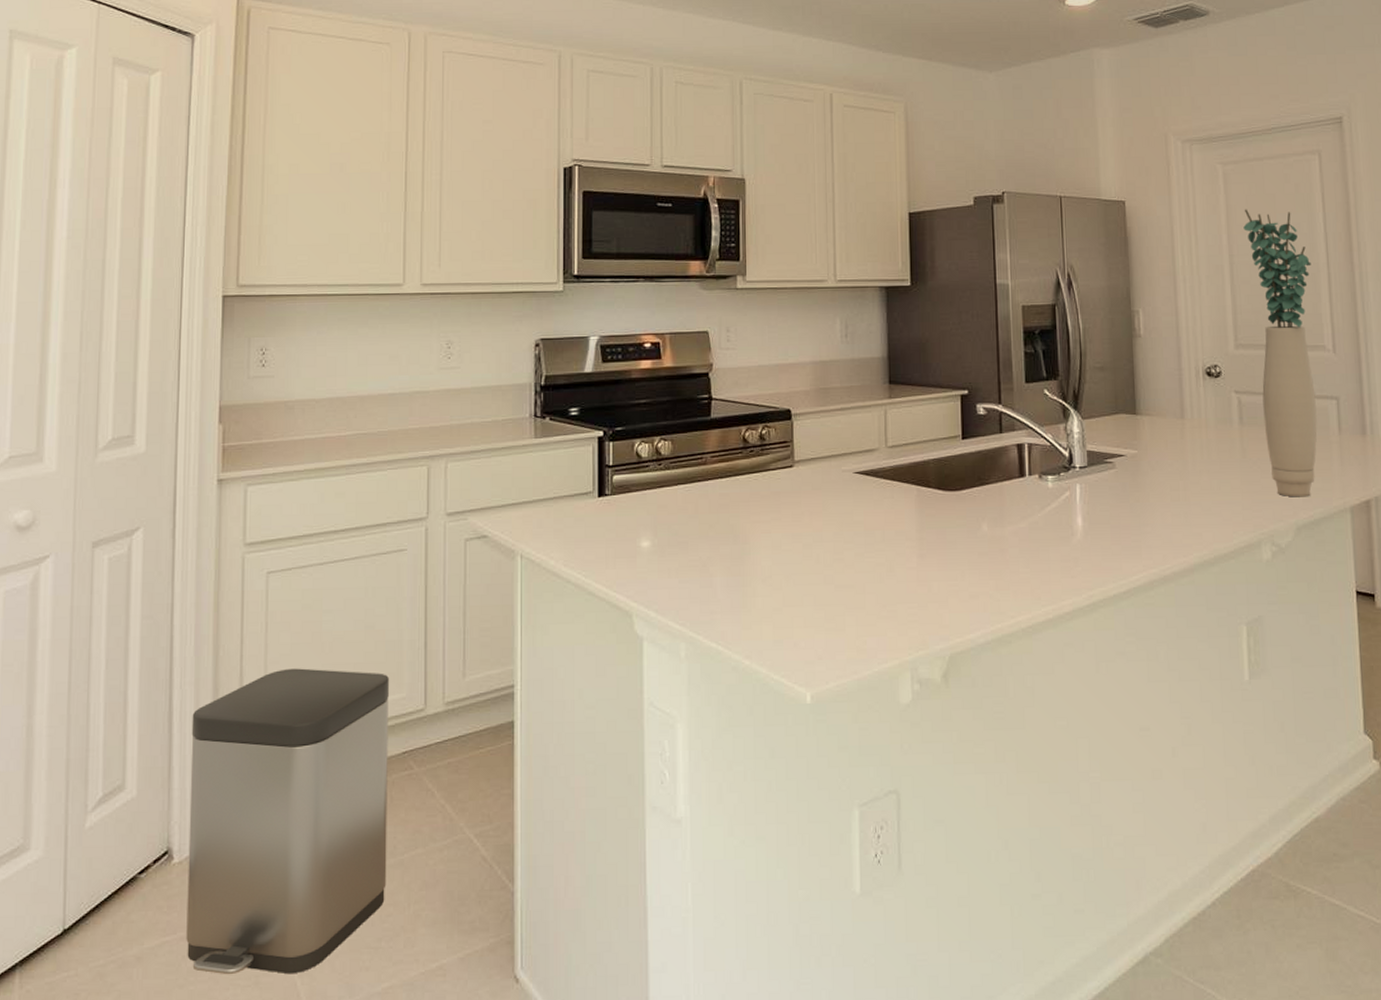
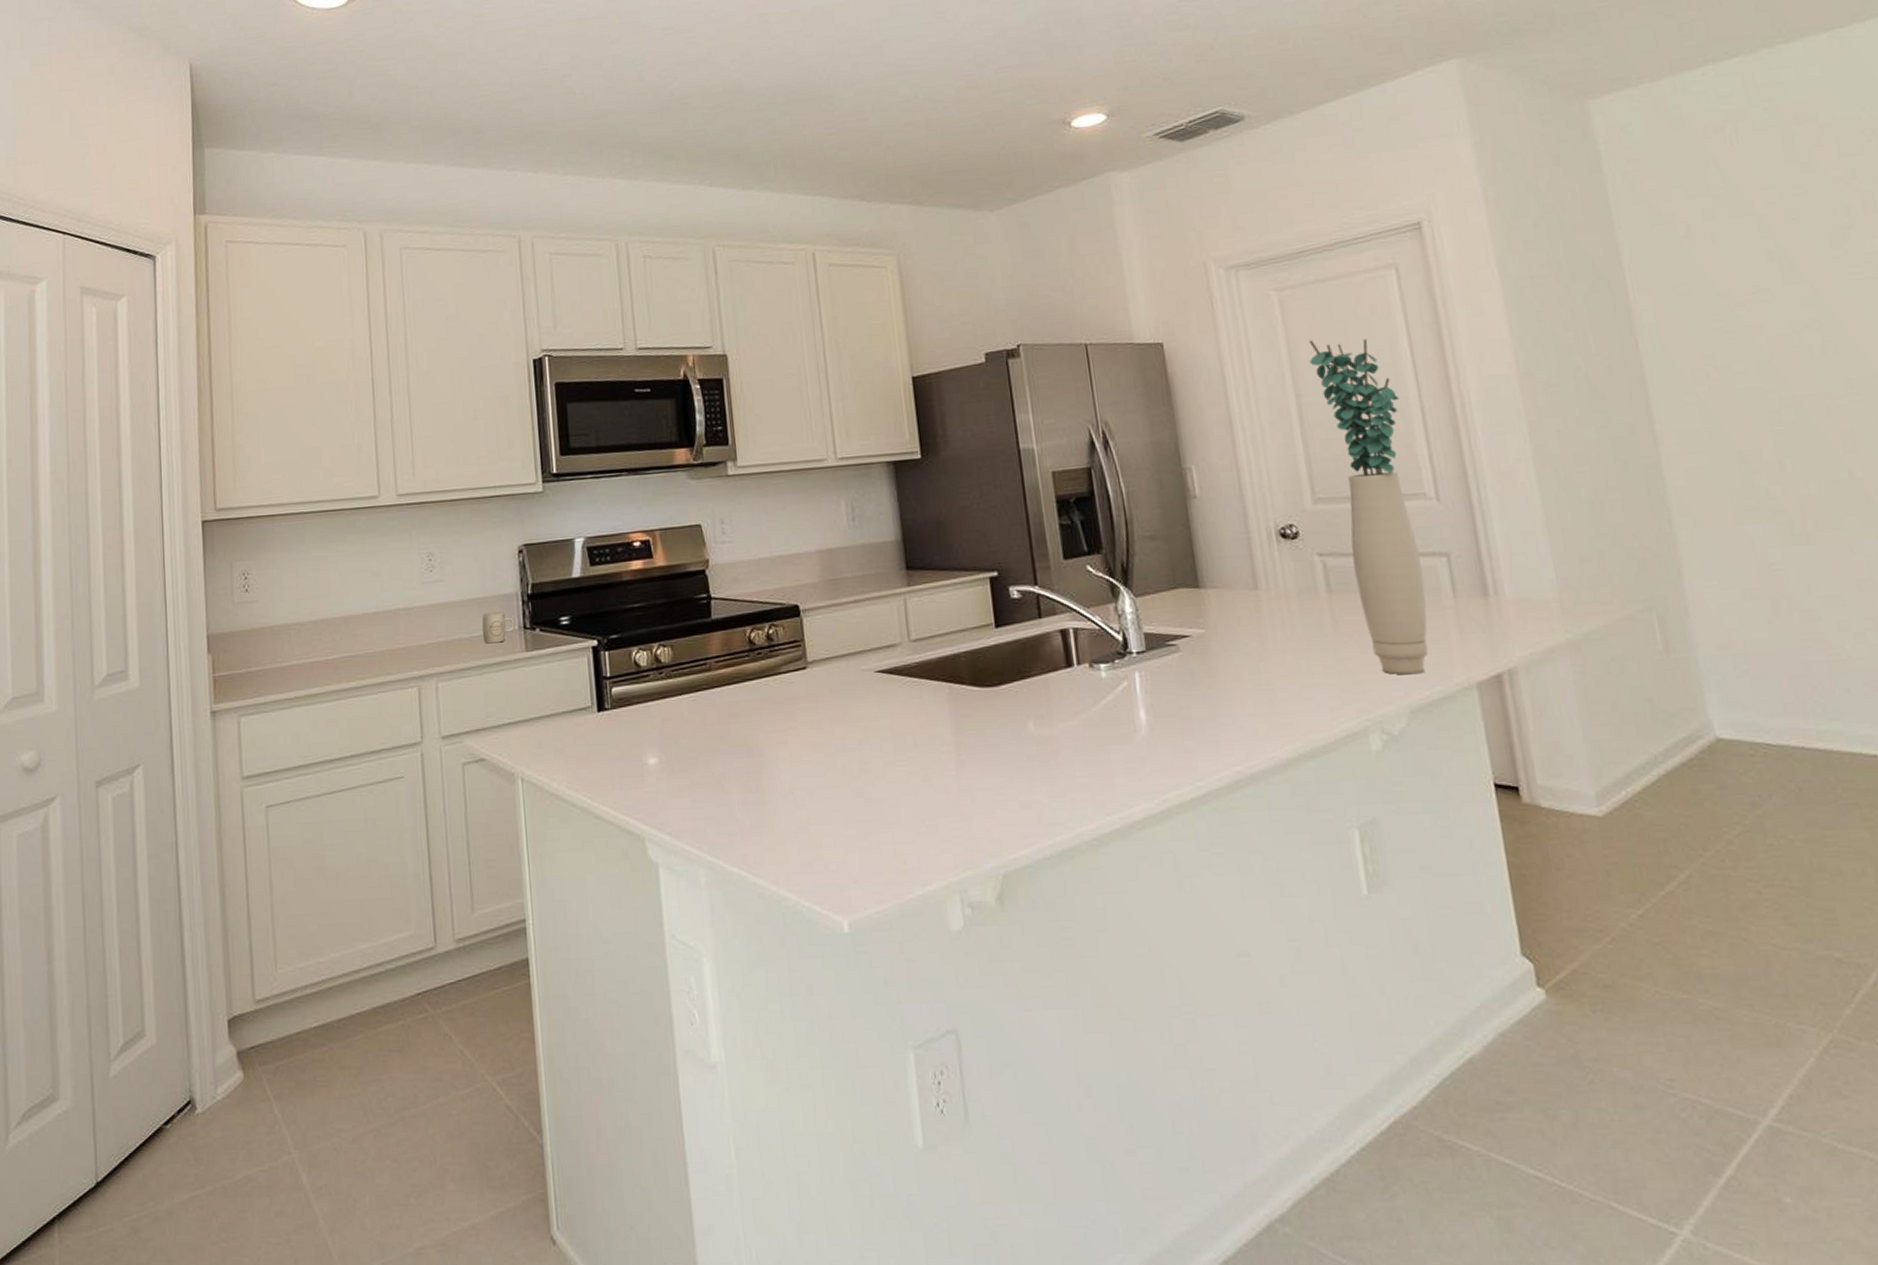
pedal bin: present [186,668,390,975] -> none [204,906,411,1232]
mug: none [494,399,526,429] -> present [481,610,515,644]

